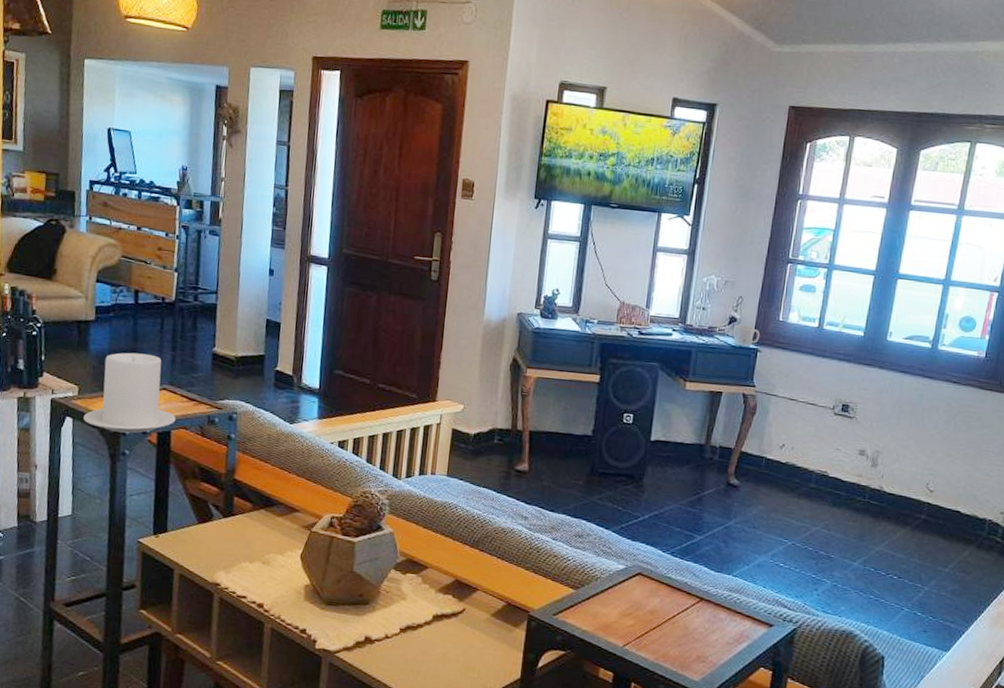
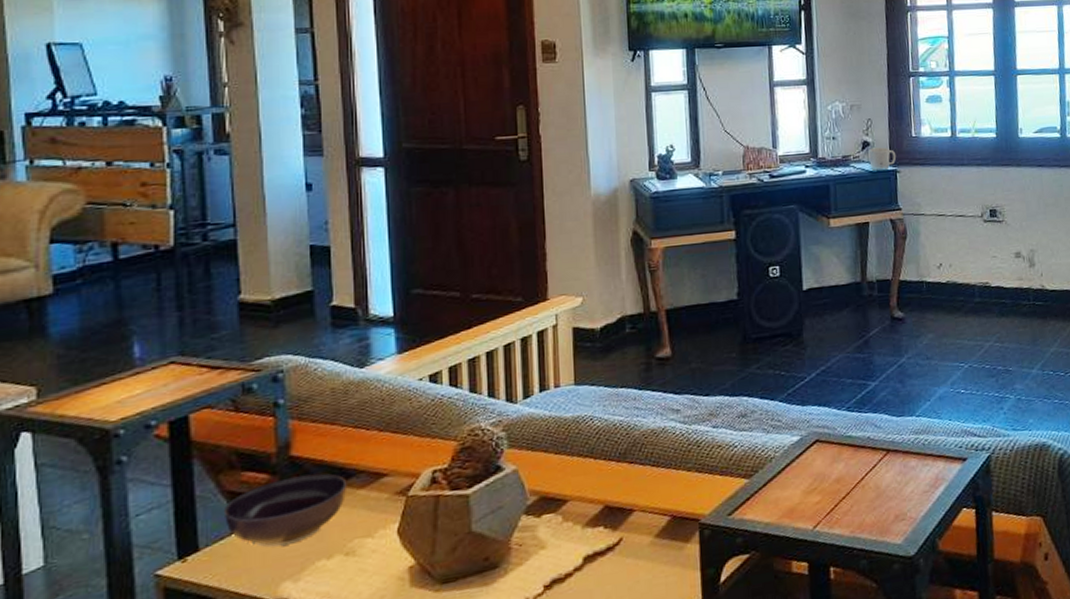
candle: present [83,352,176,433] -> none [49,321,194,437]
bowl: none [185,494,271,545] -> present [223,473,348,548]

